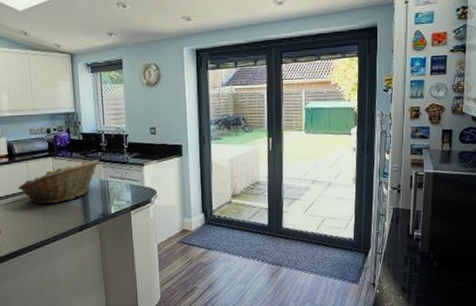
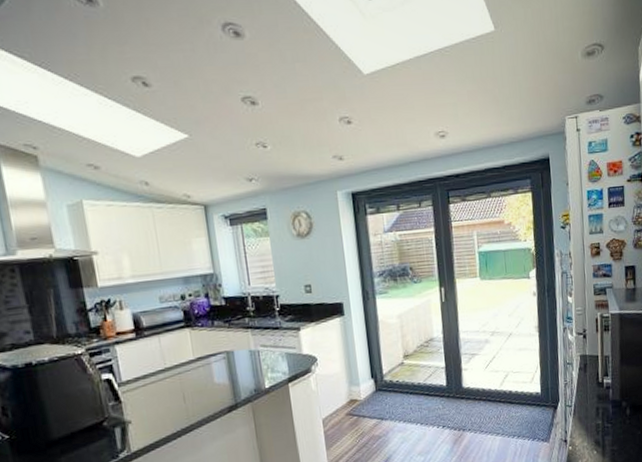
fruit basket: present [18,159,100,205] -> none [150,326,247,386]

